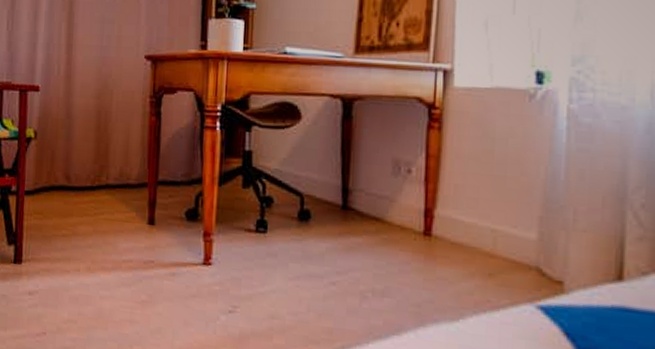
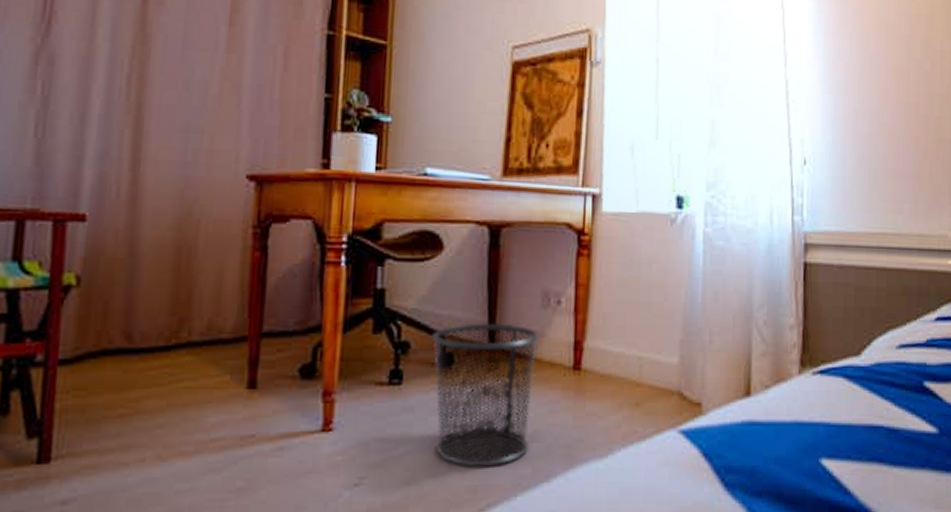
trash can: none [291,185,389,314] -> present [431,323,539,468]

